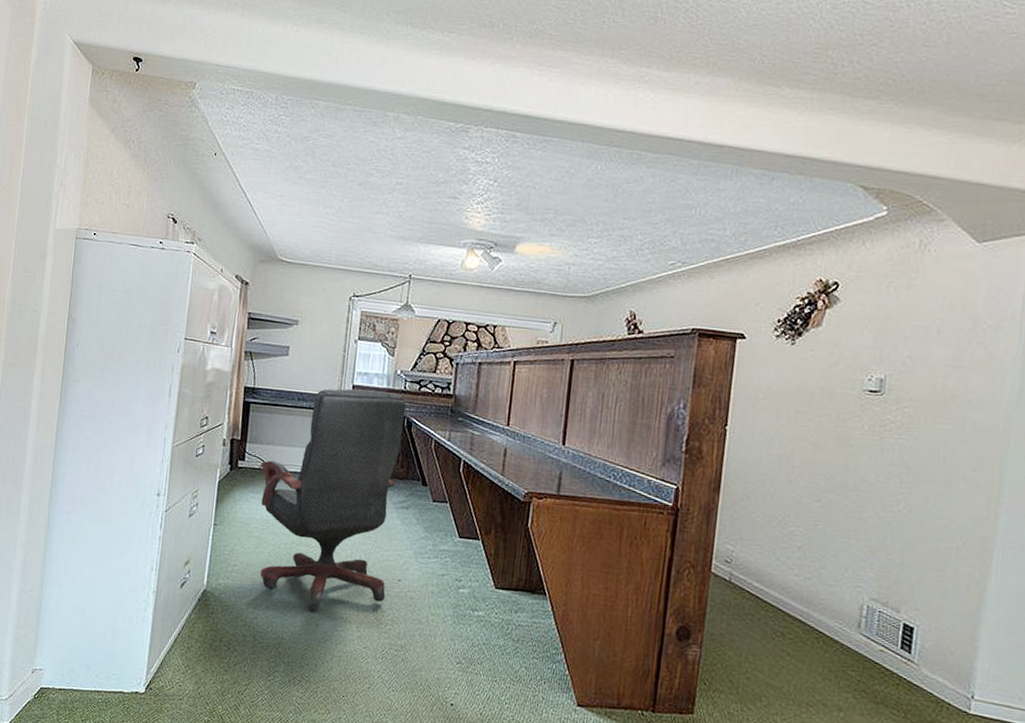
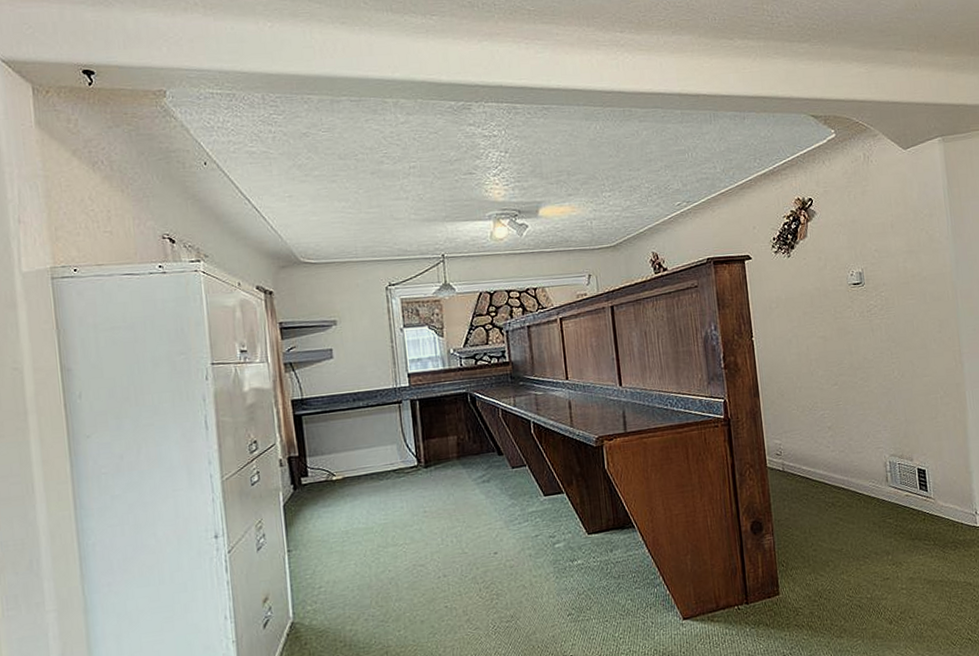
office chair: present [260,388,407,611] -> none [328,372,486,609]

